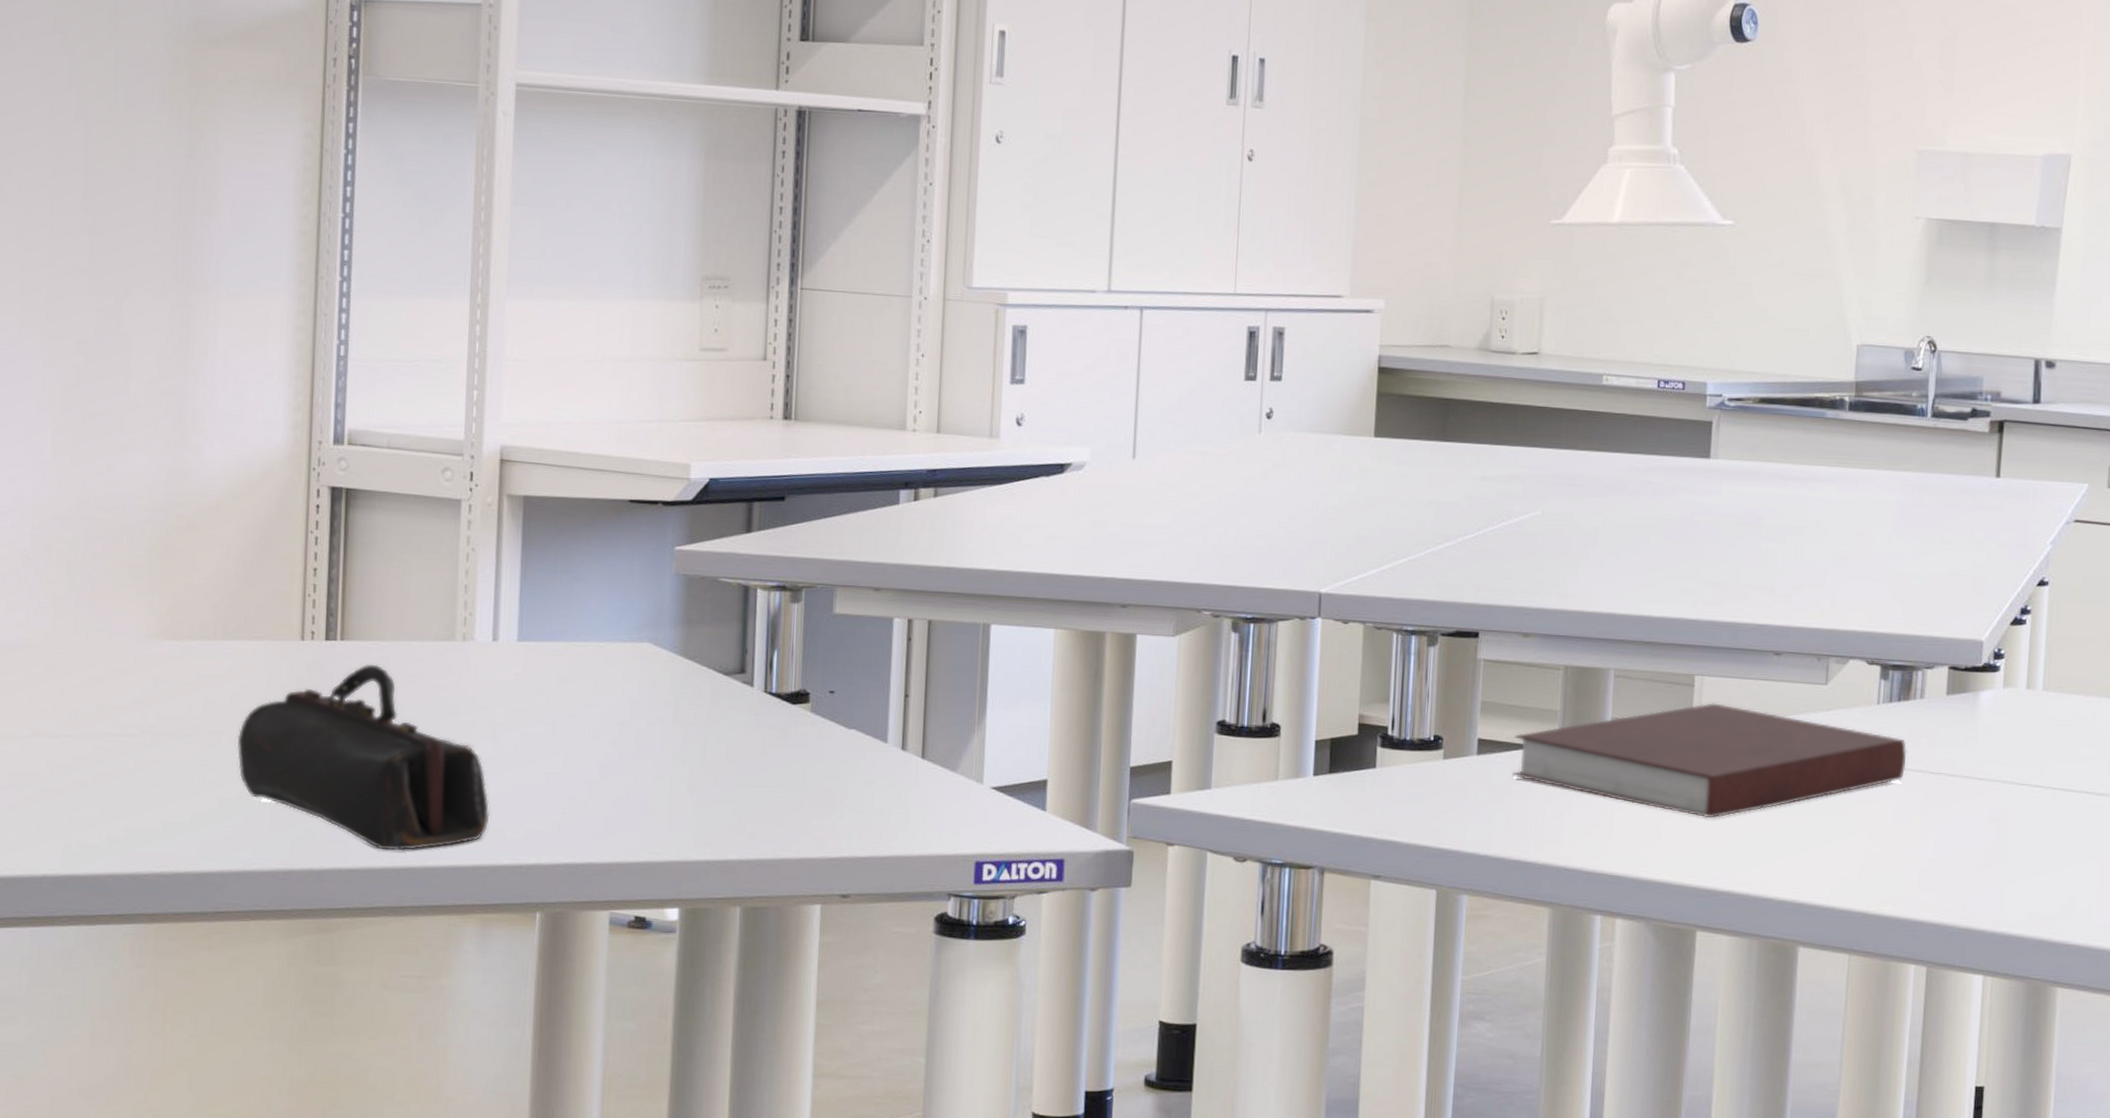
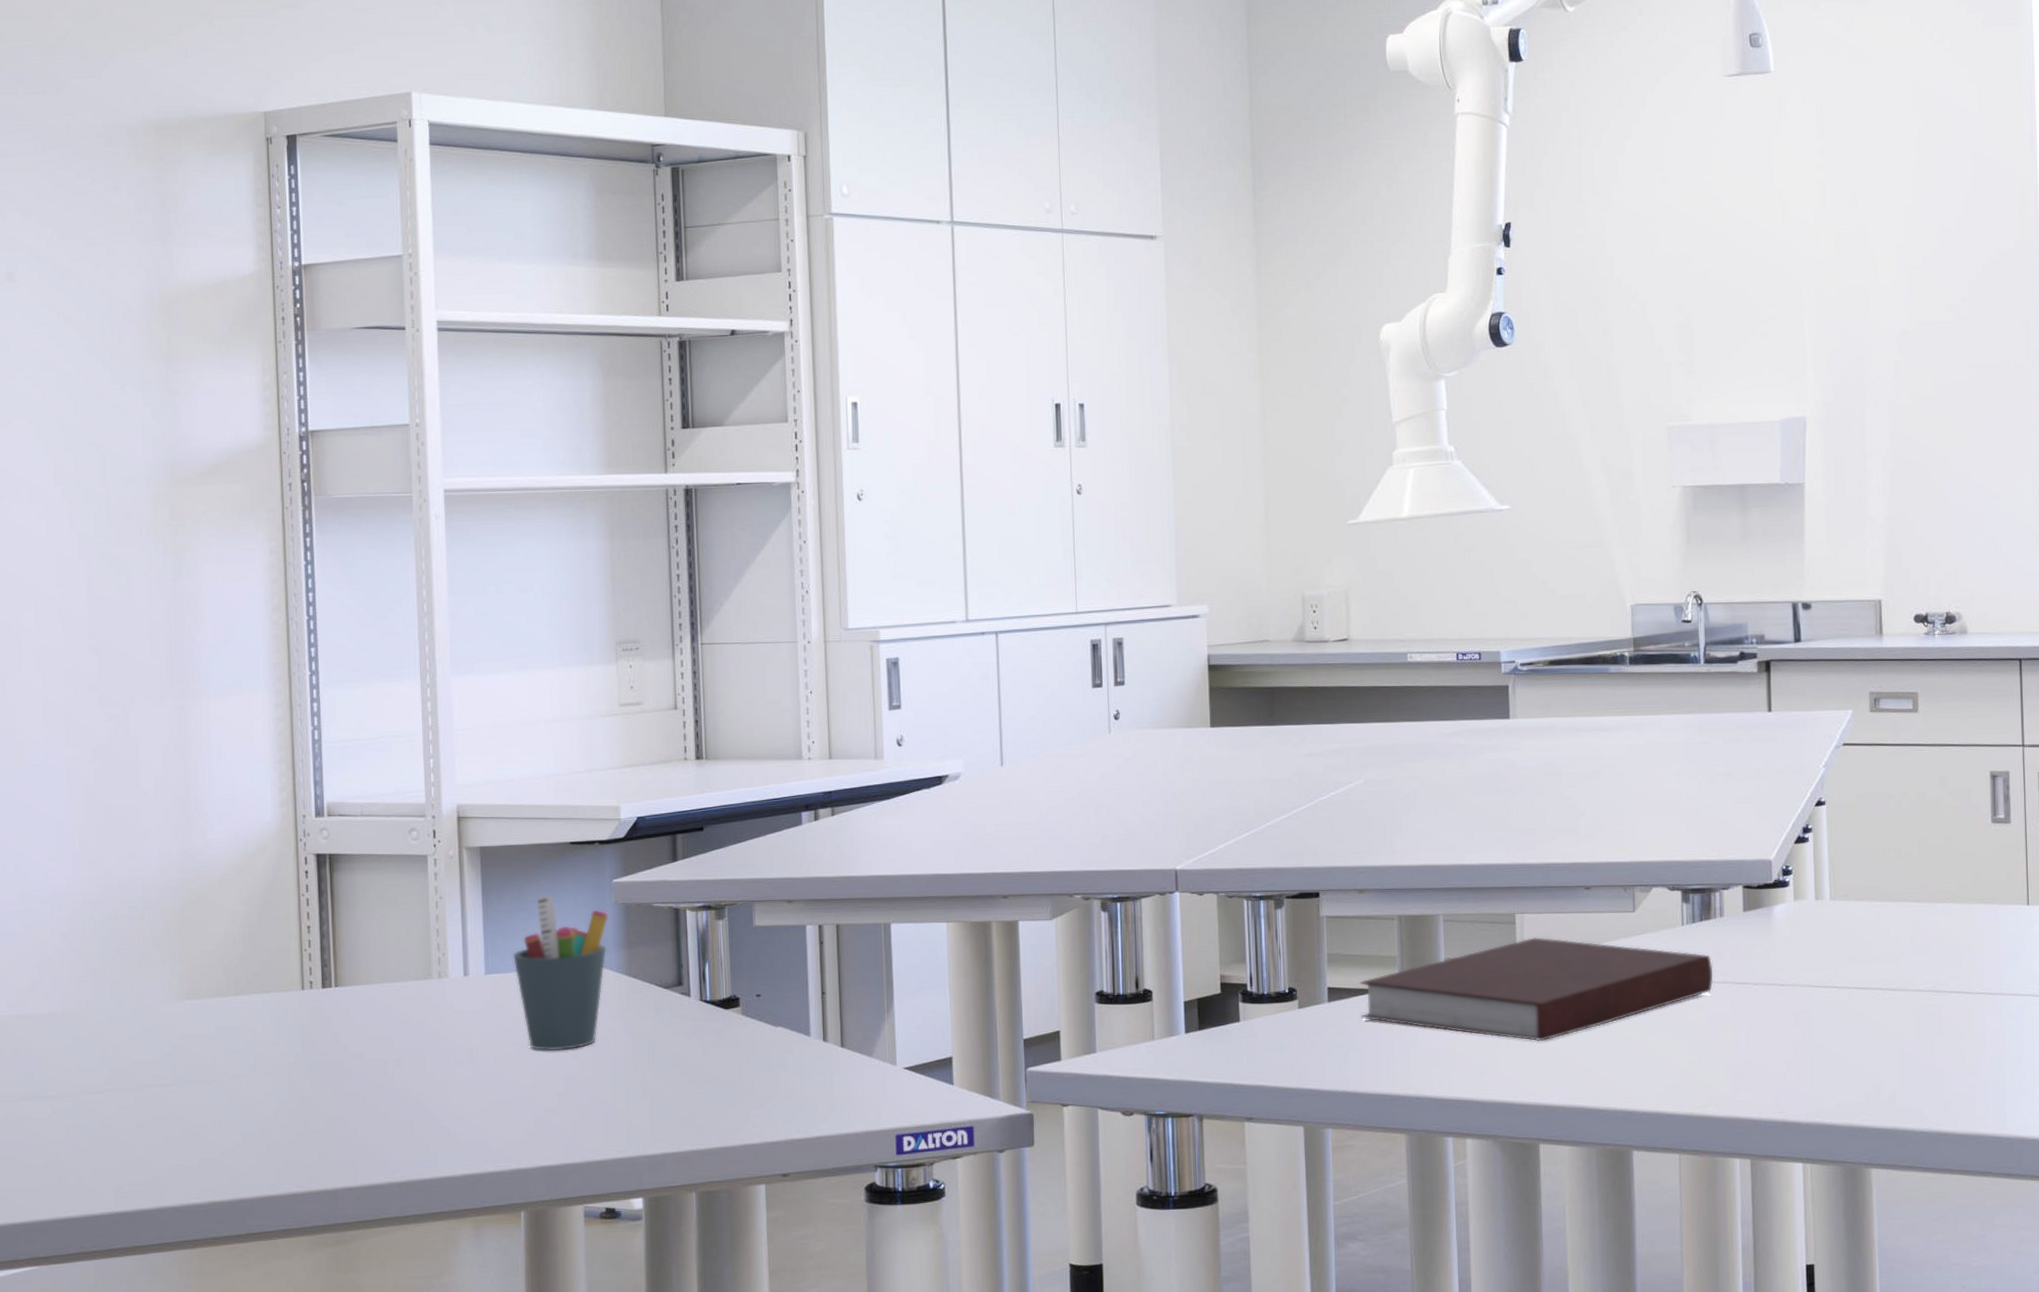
pencil case: present [237,663,490,851] -> none [254,1005,474,1168]
pen holder: none [551,557,668,735] -> present [513,894,609,1051]

